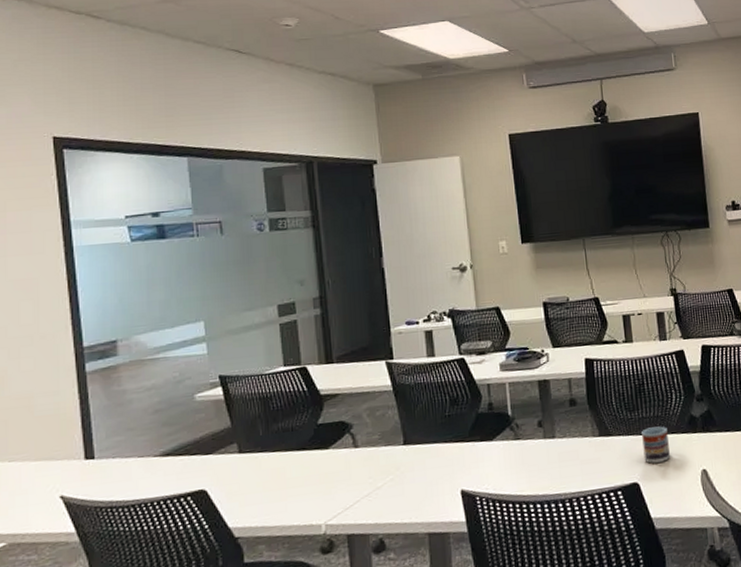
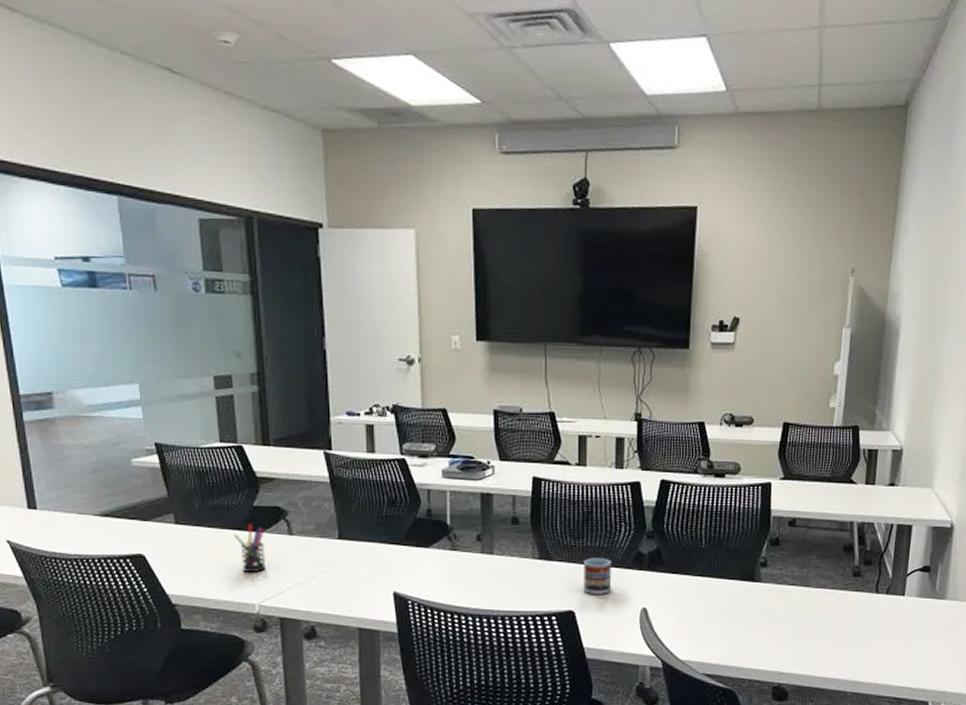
pen holder: none [299,442,333,493] -> present [234,524,267,573]

